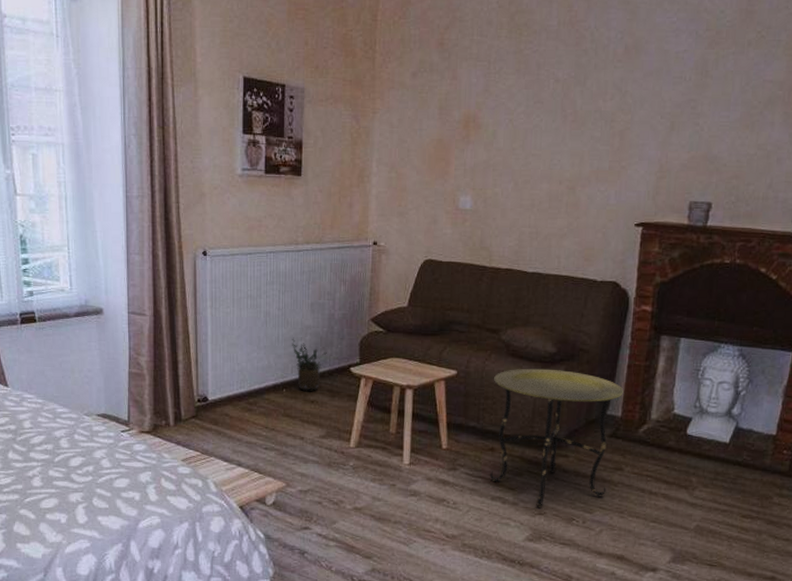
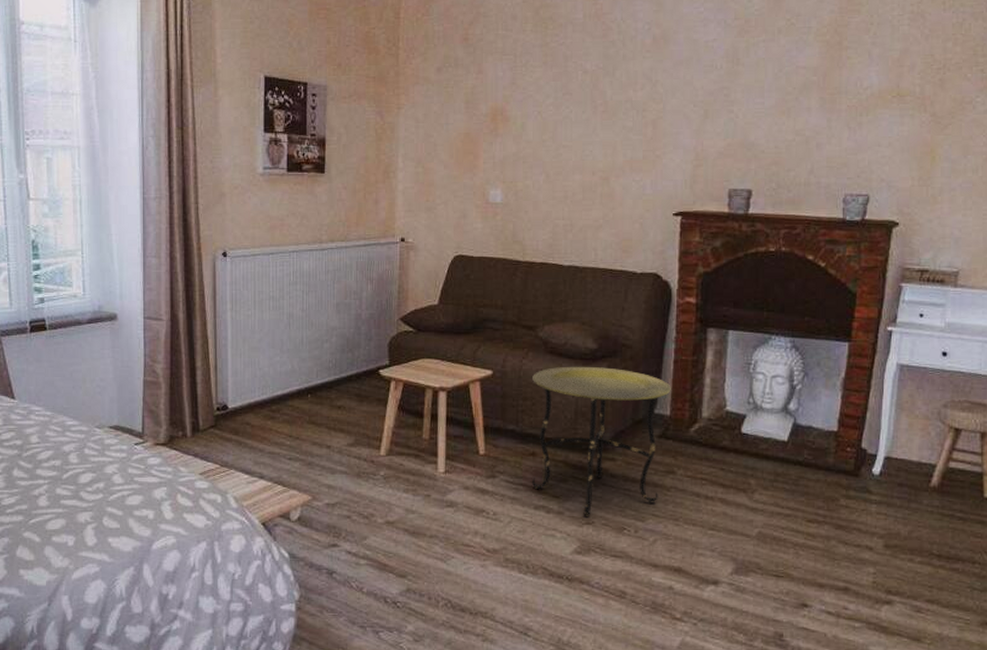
potted plant: present [292,338,327,391] -> none [317,340,354,396]

